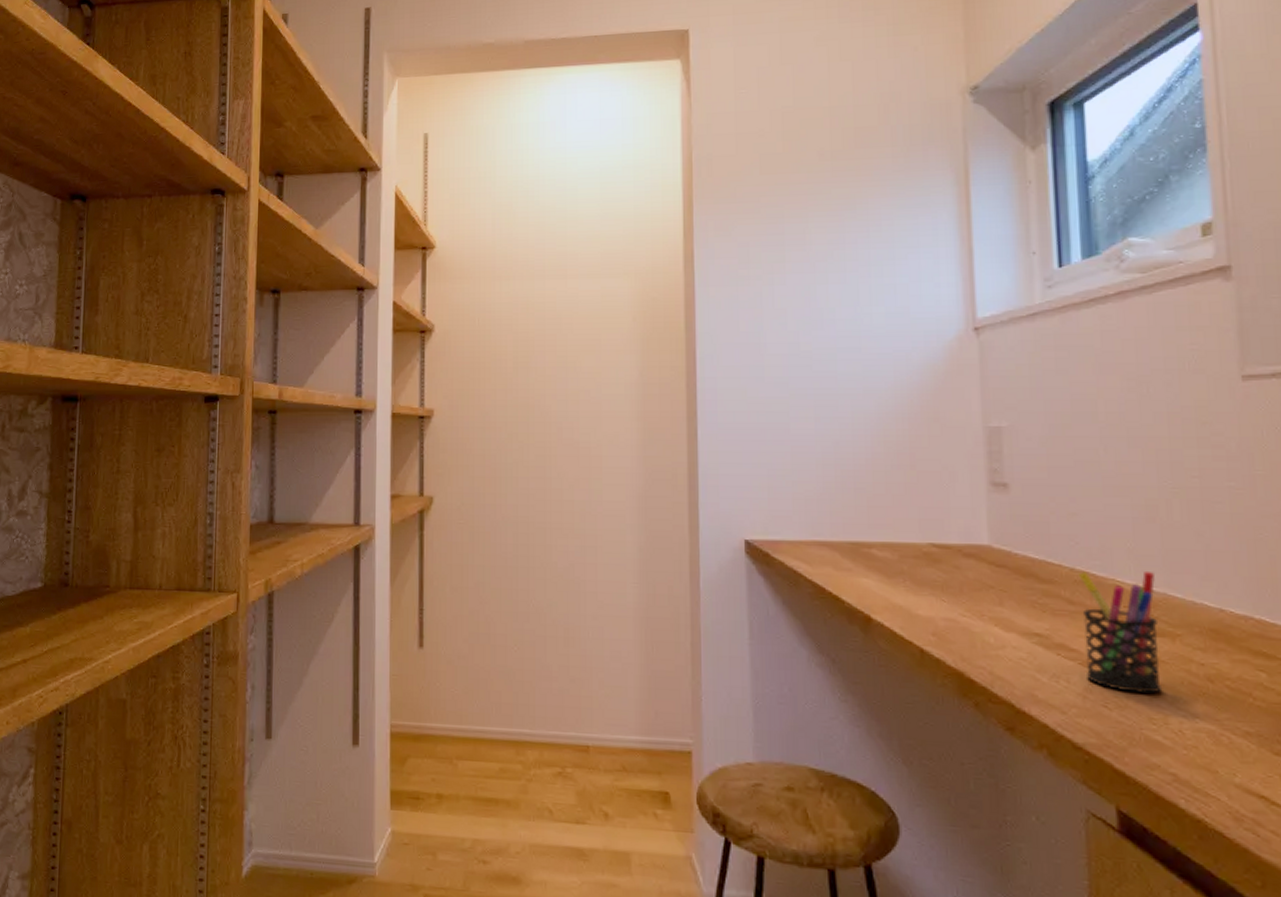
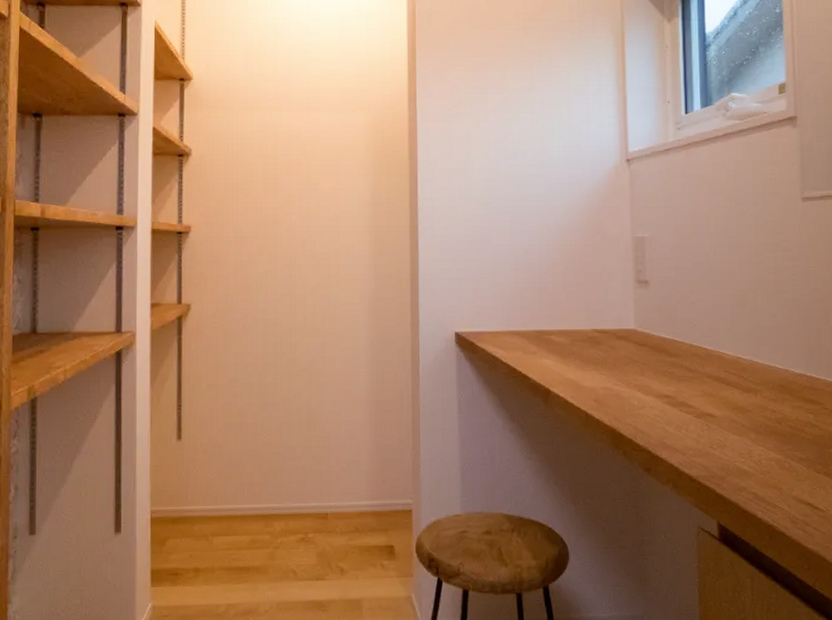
pen holder: present [1078,570,1163,694] -> none [695,344,749,435]

